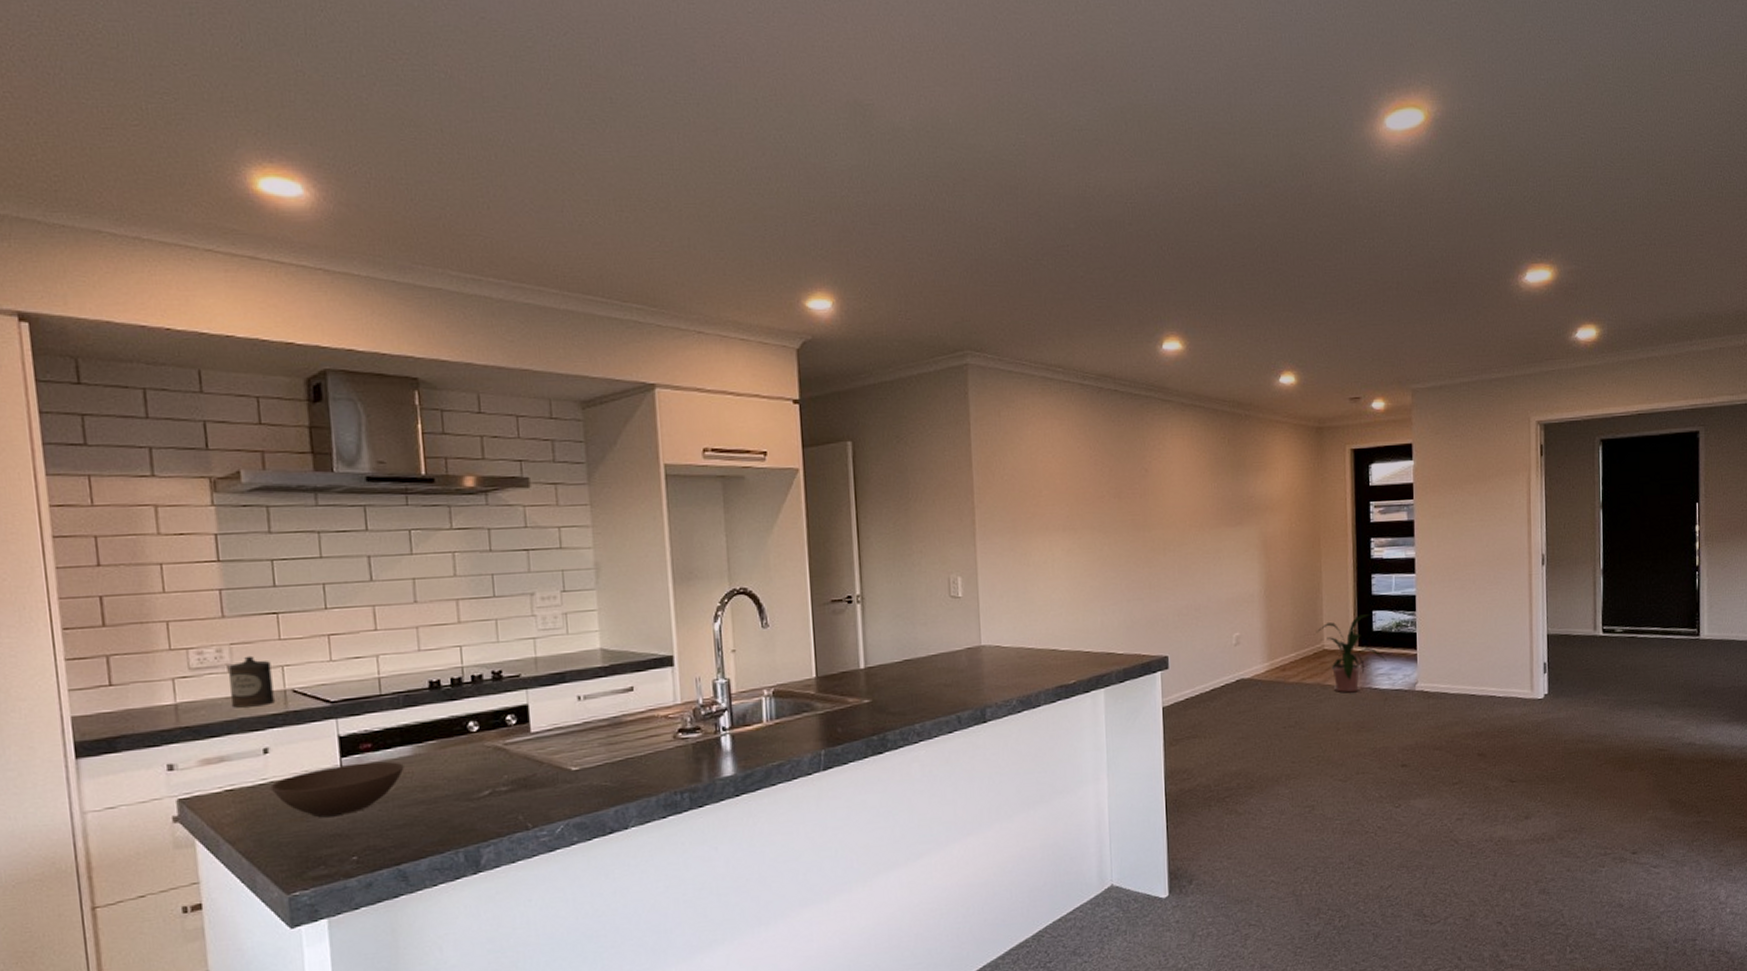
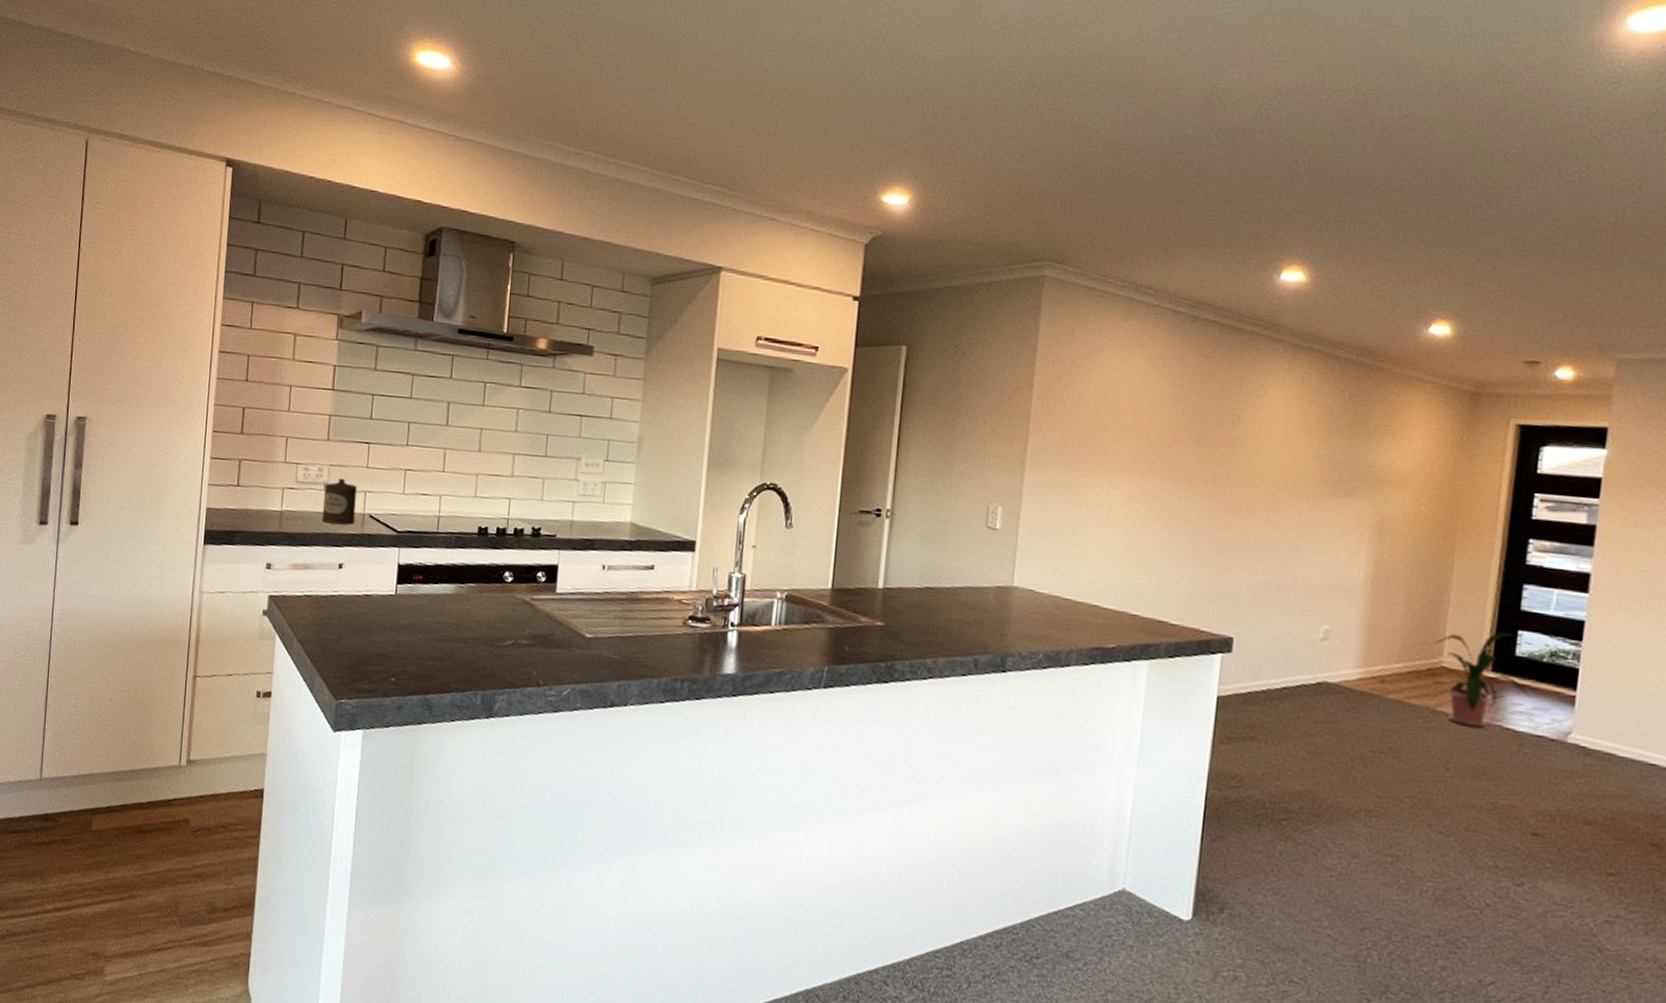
bowl: present [270,761,404,817] -> none [339,590,446,638]

